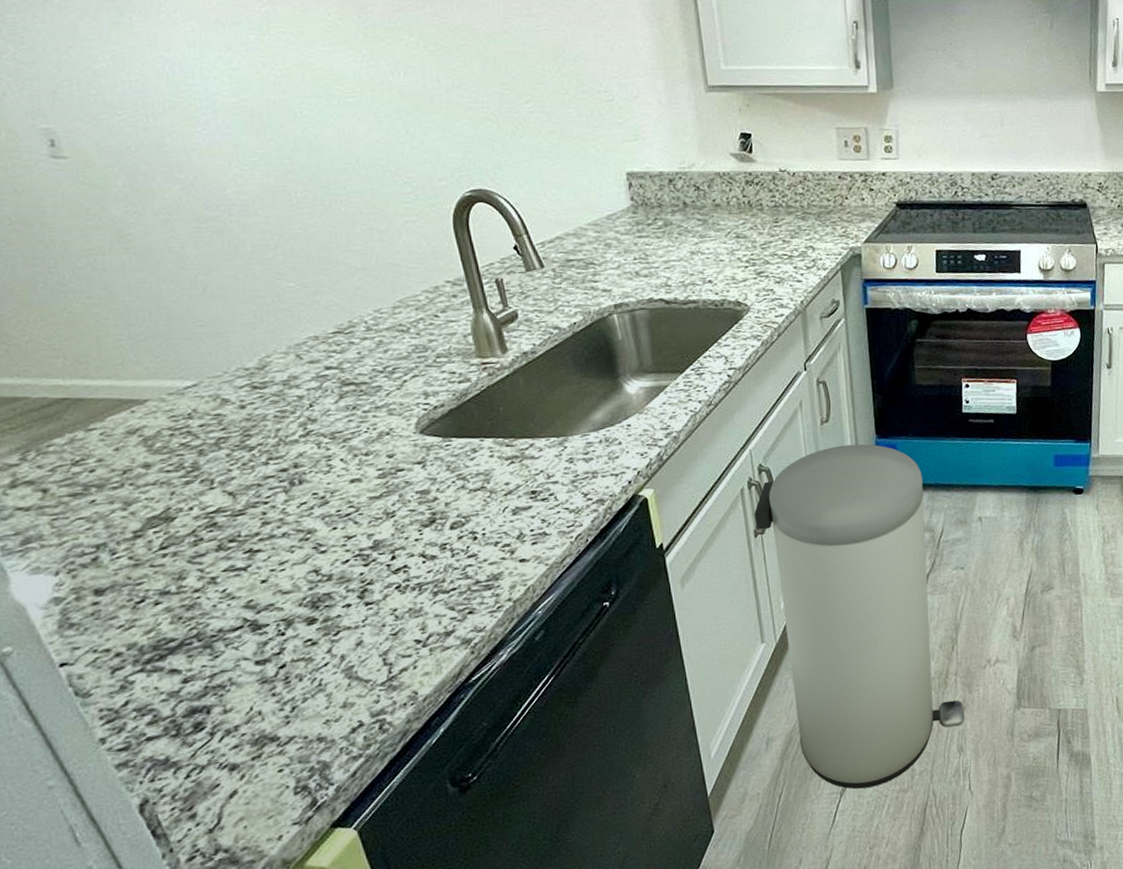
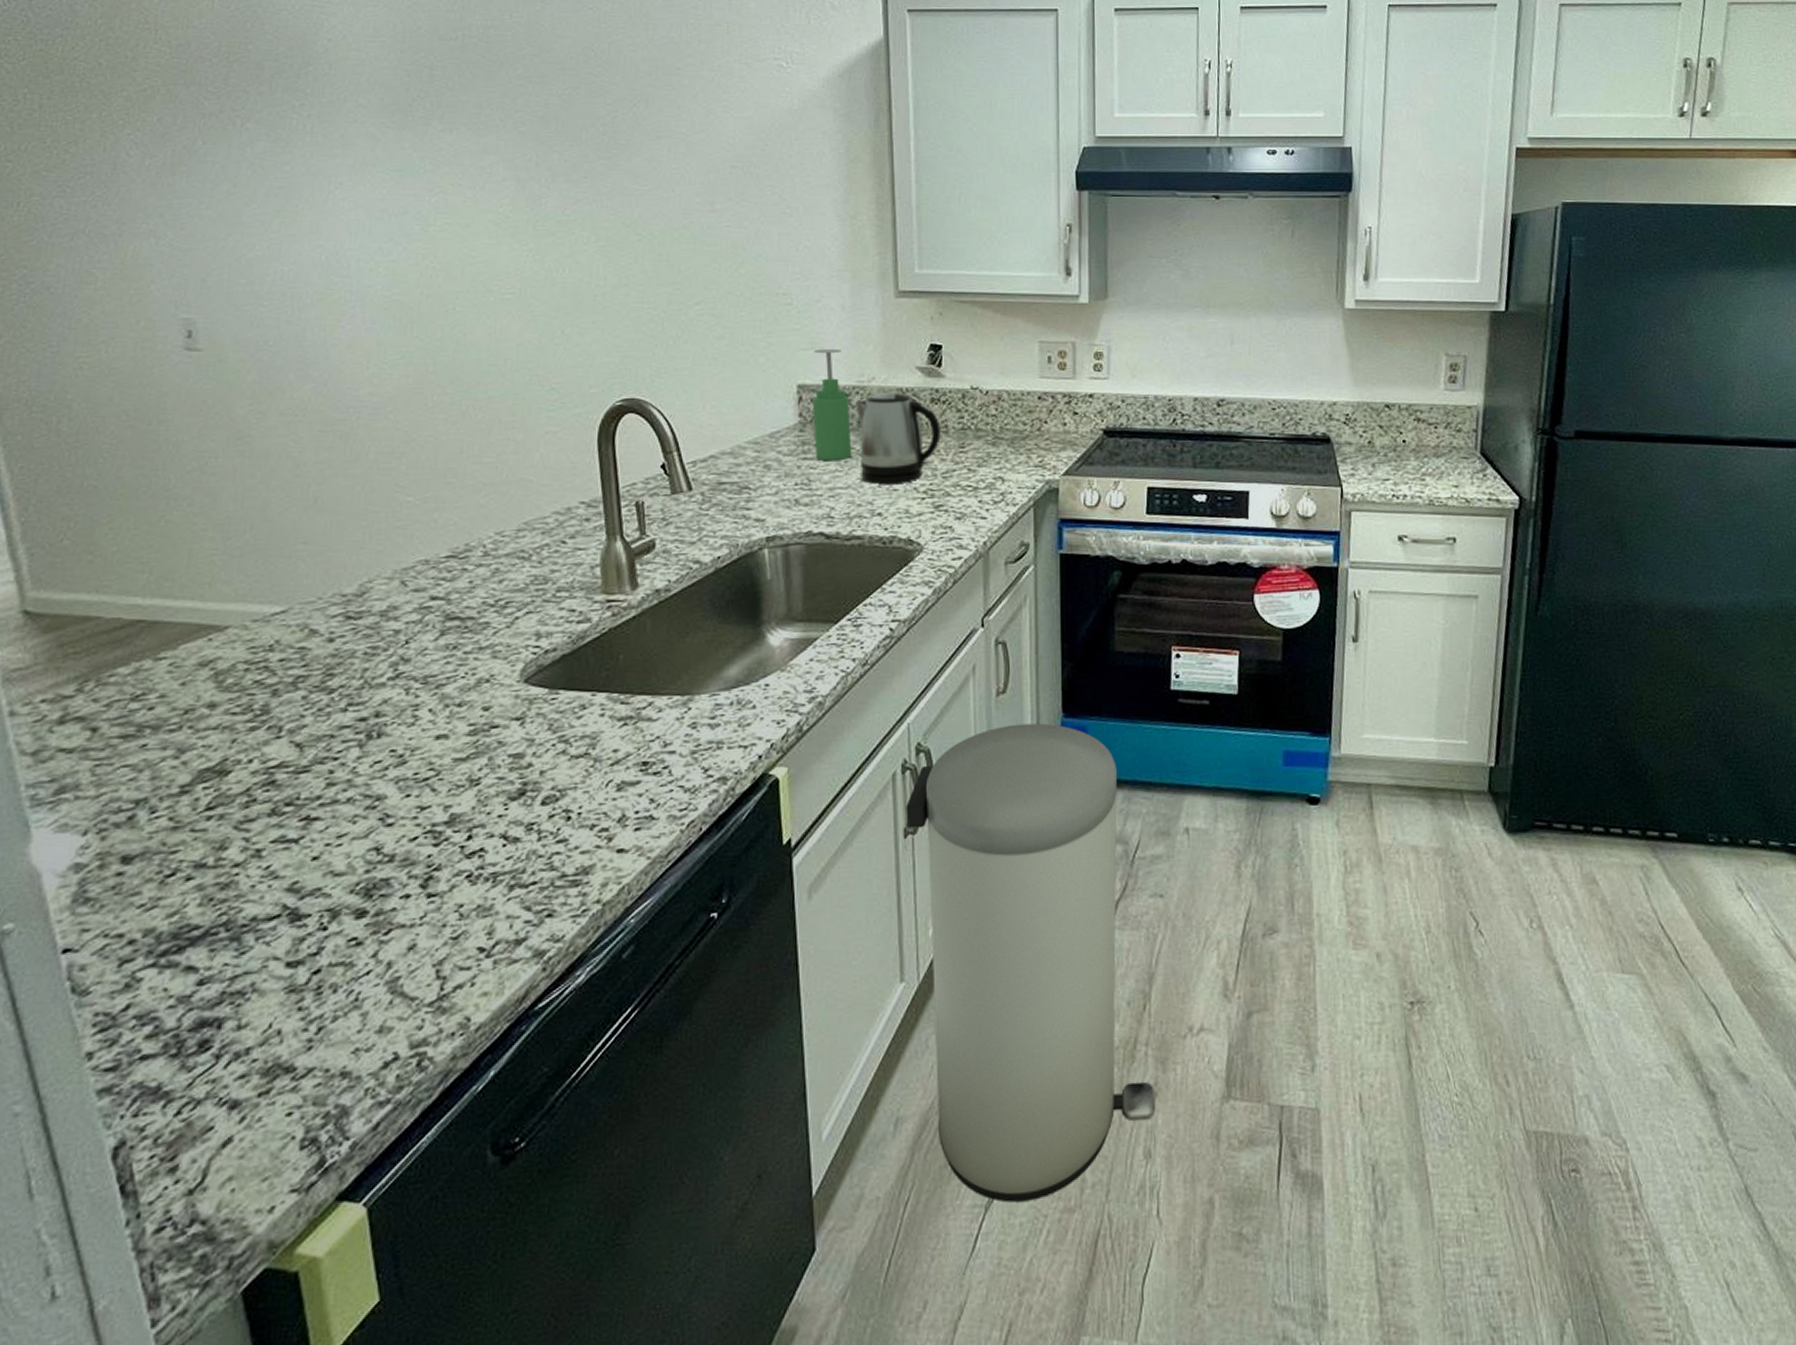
soap dispenser: none [638,139,681,238] -> present [812,348,852,460]
kettle: none [679,176,757,256] -> present [855,393,941,484]

